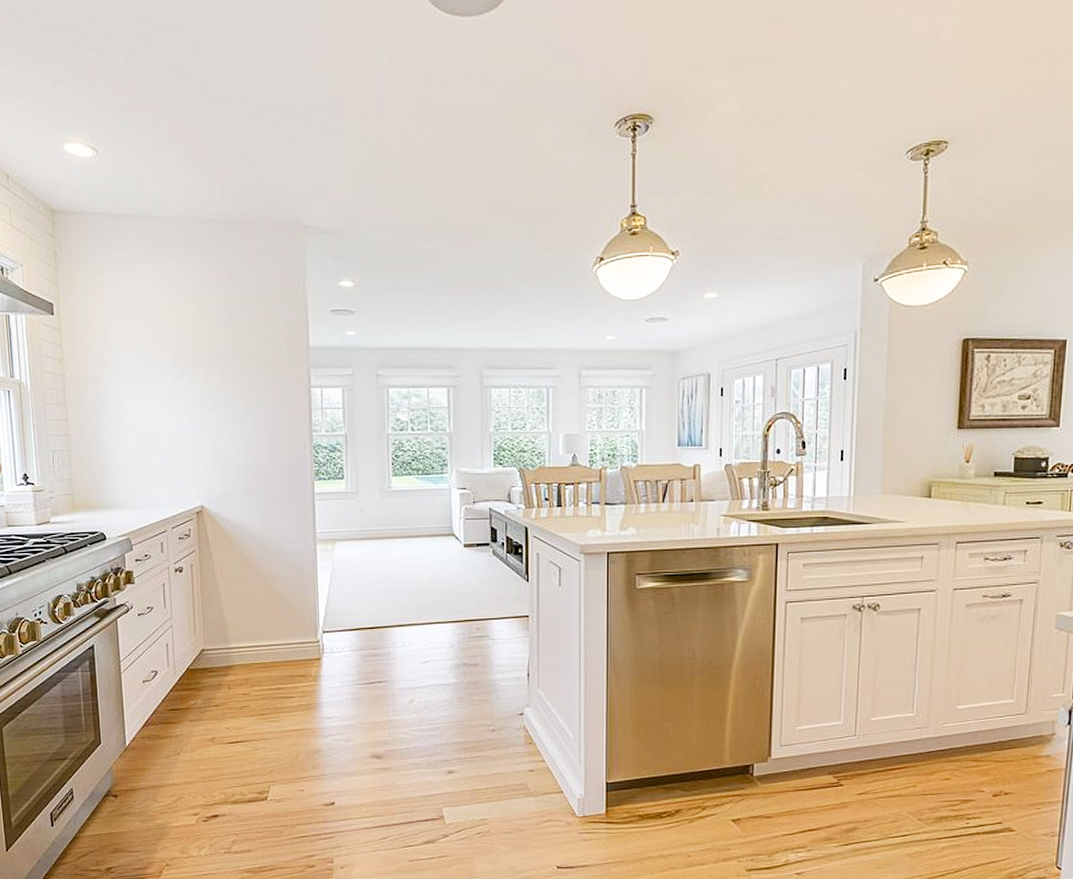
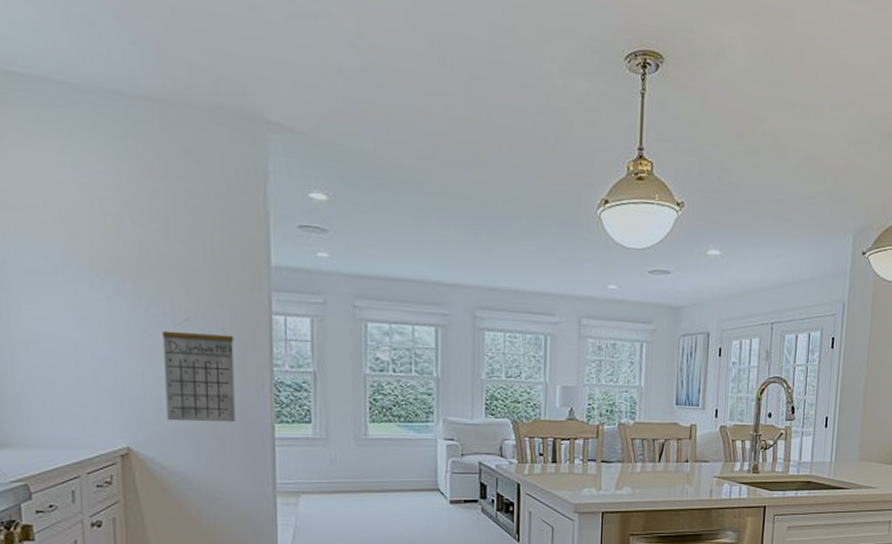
calendar: none [227,396,283,483] -> present [163,319,235,422]

